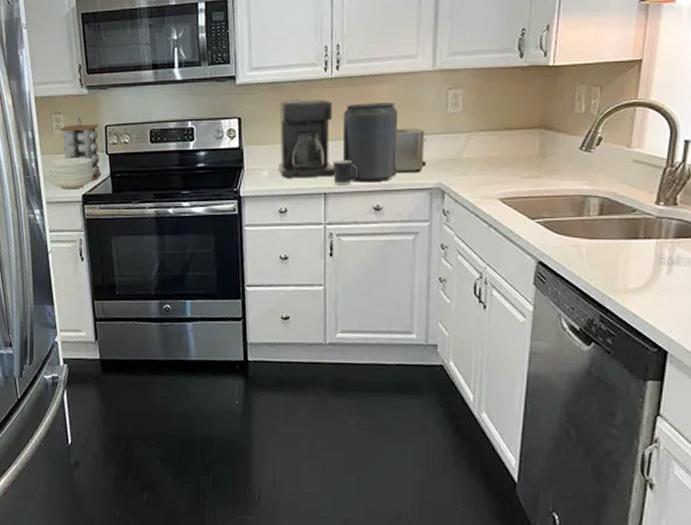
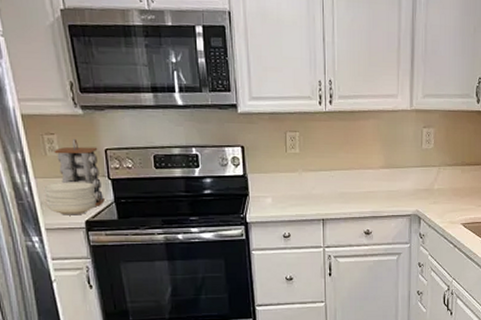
coffee maker: present [279,99,335,178] -> none [280,131,331,205]
mug: present [333,161,359,185] -> none [329,189,351,212]
soda can: present [342,103,398,181] -> none [336,137,382,209]
toaster: present [395,127,426,173] -> none [381,161,406,201]

